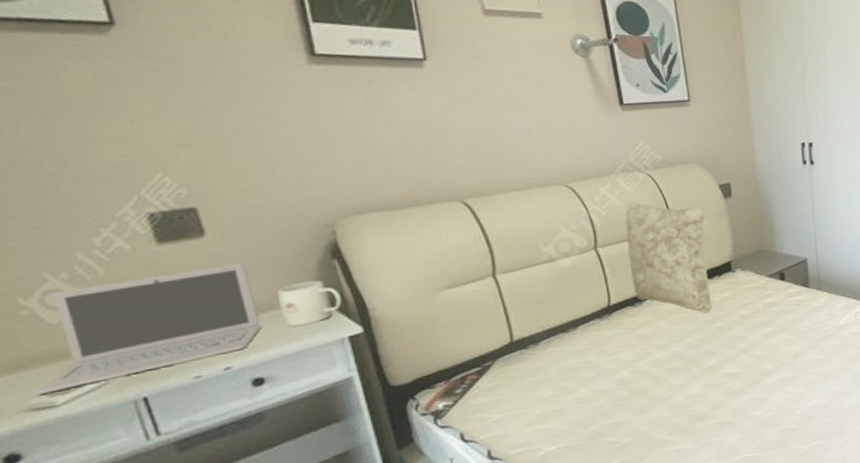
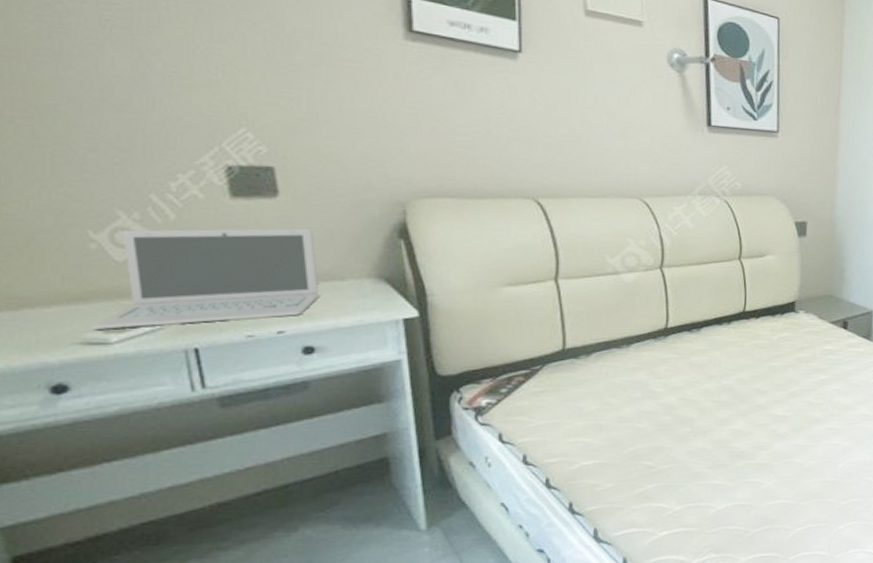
mug: present [277,280,342,327] -> none [340,257,403,301]
pillow: present [626,202,712,313] -> none [692,226,776,350]

